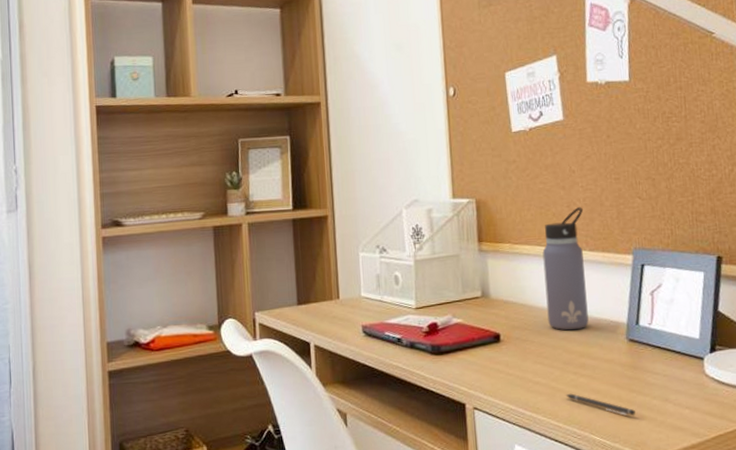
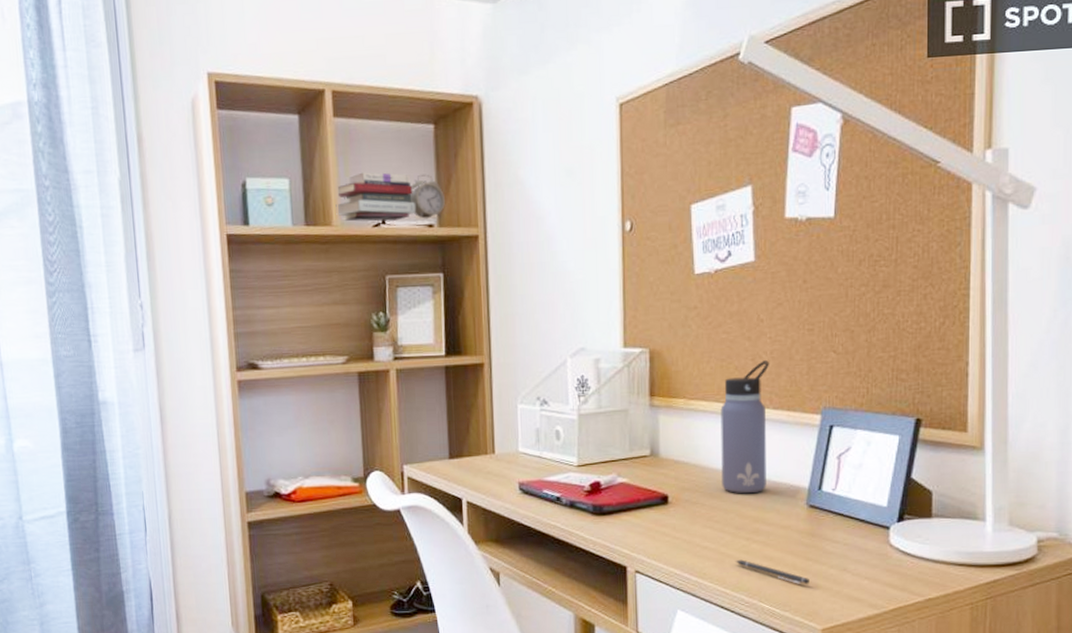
books: none [194,49,265,93] -> present [335,172,416,222]
alarm clock: none [260,50,291,89] -> present [411,174,446,219]

